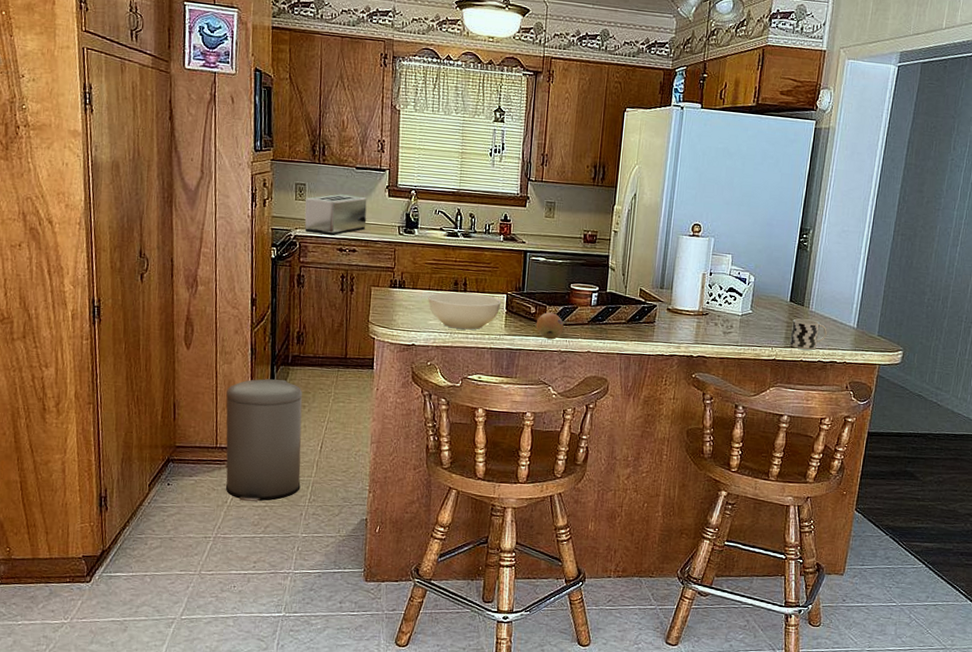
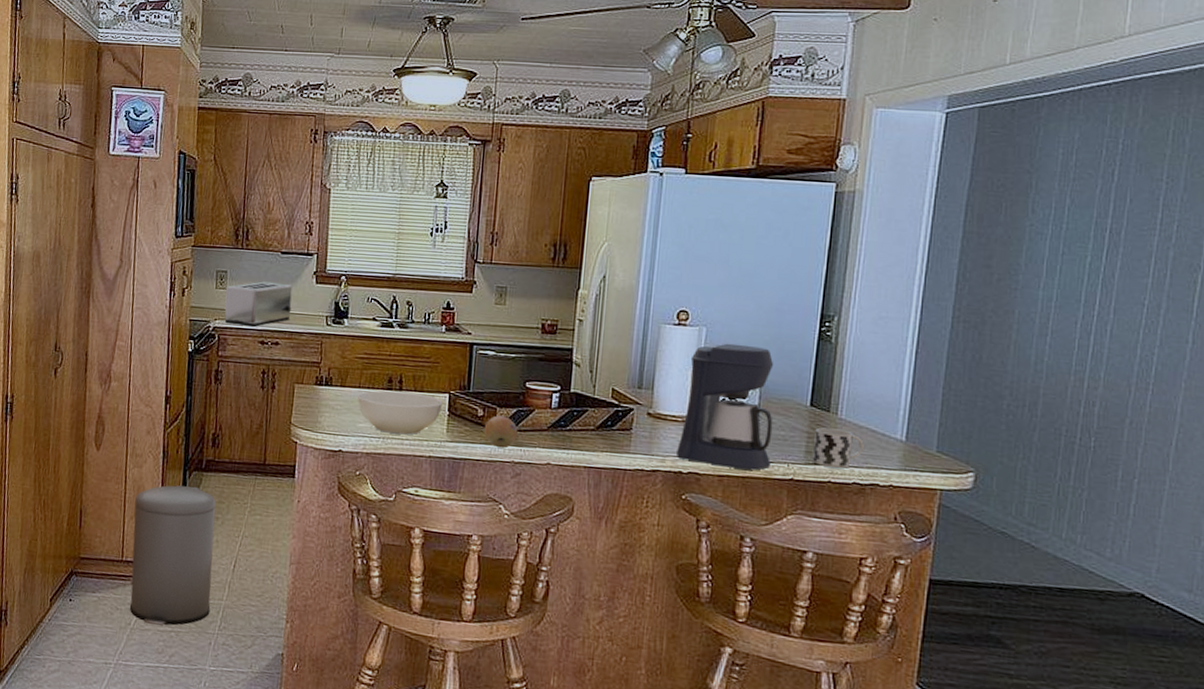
coffee maker: none [689,251,765,353] -> present [677,343,774,471]

